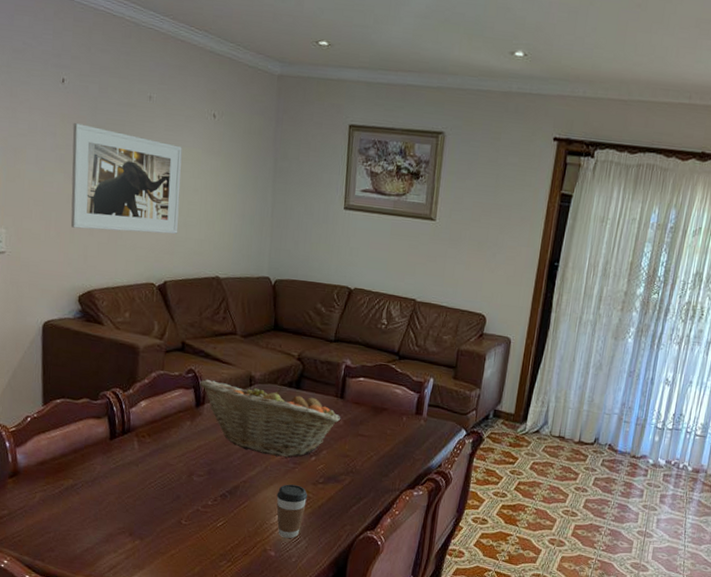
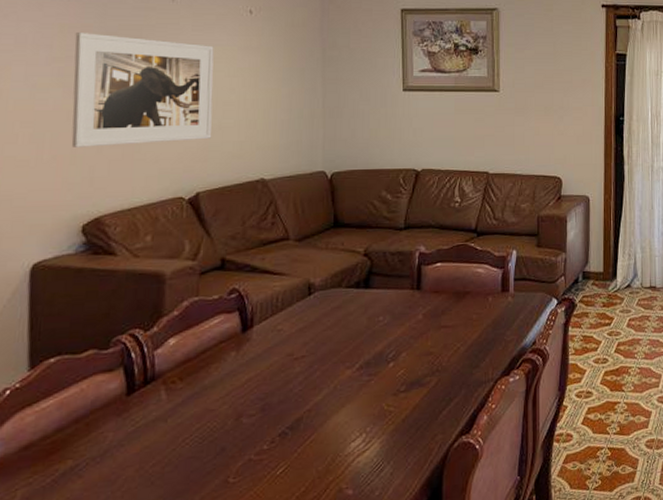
fruit basket: present [199,379,340,458] -> none [245,287,418,372]
coffee cup: present [276,484,308,538] -> none [350,400,389,468]

